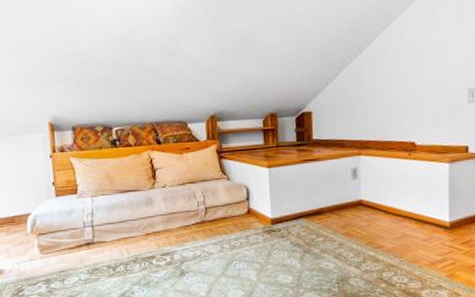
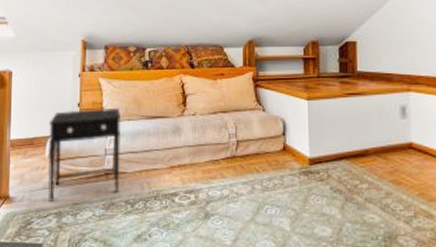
side table: none [26,184,100,271] -> present [48,107,121,202]

